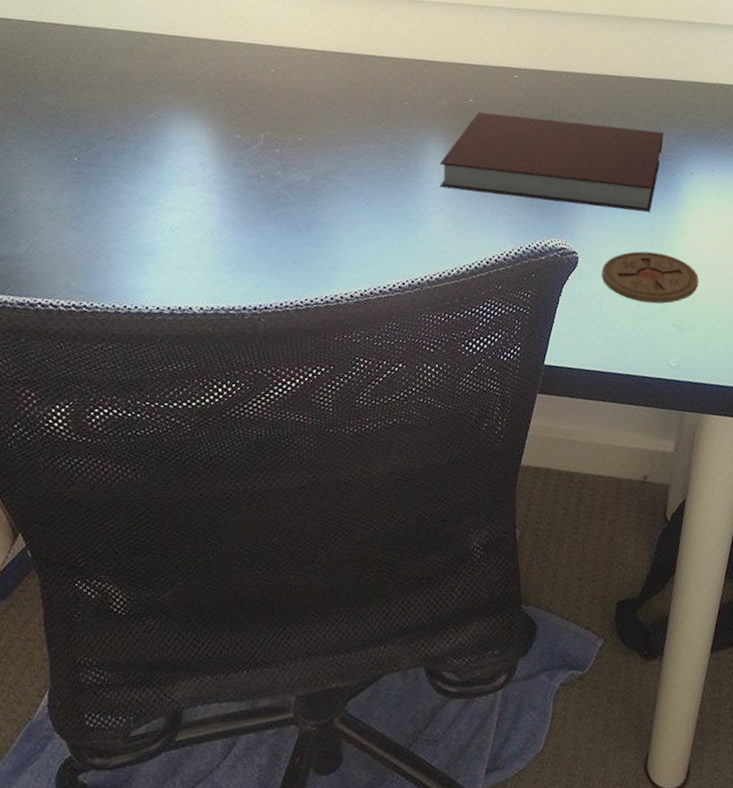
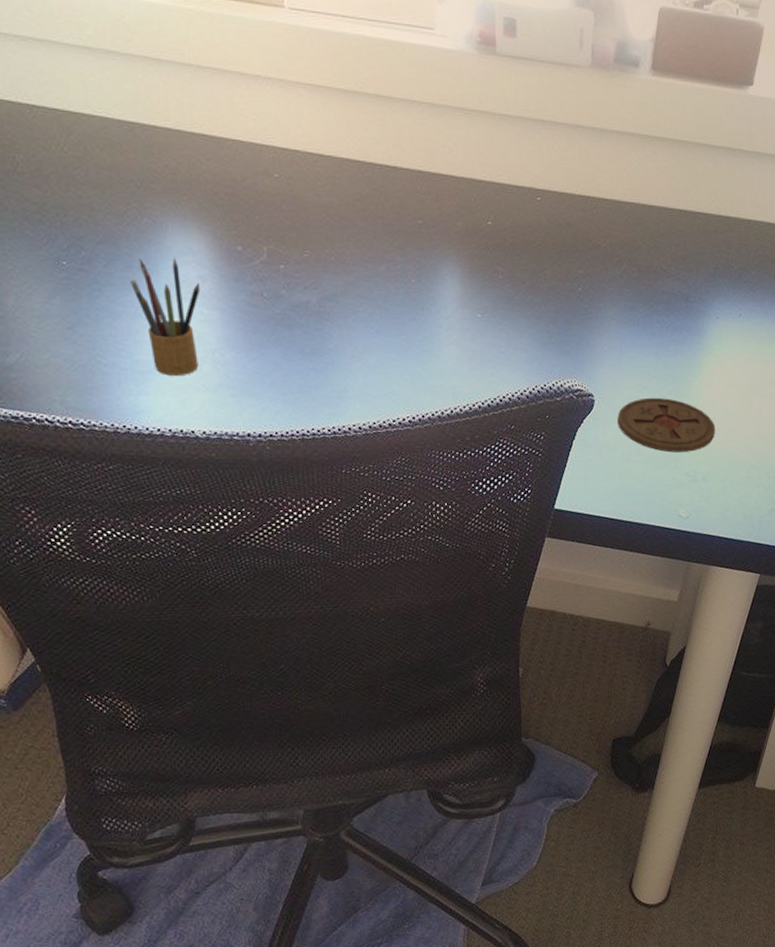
pencil box: none [135,148,201,257] -> present [129,257,201,376]
notebook: present [440,111,664,212] -> none [454,236,691,357]

